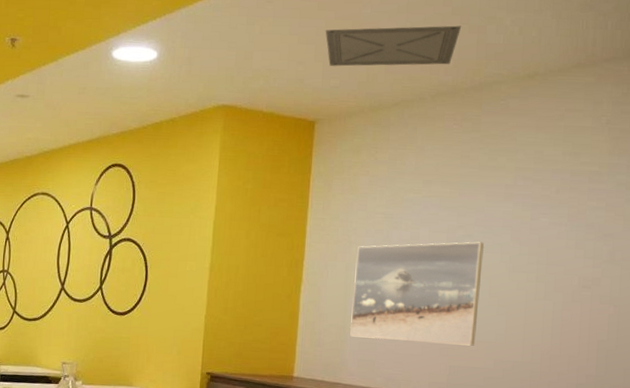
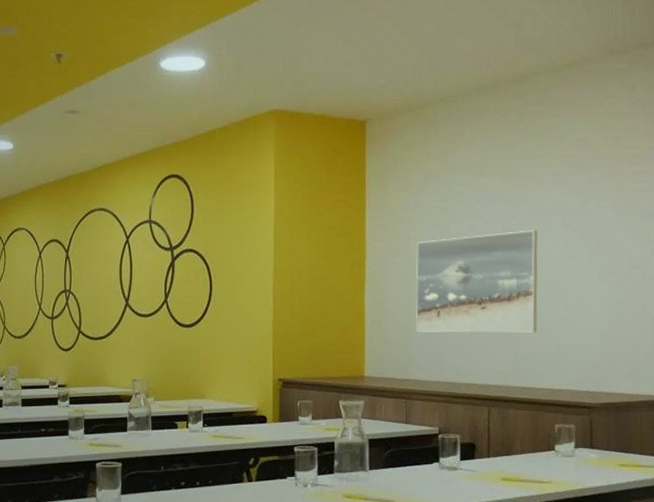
ceiling vent: present [325,25,462,67] -> none [368,20,499,66]

